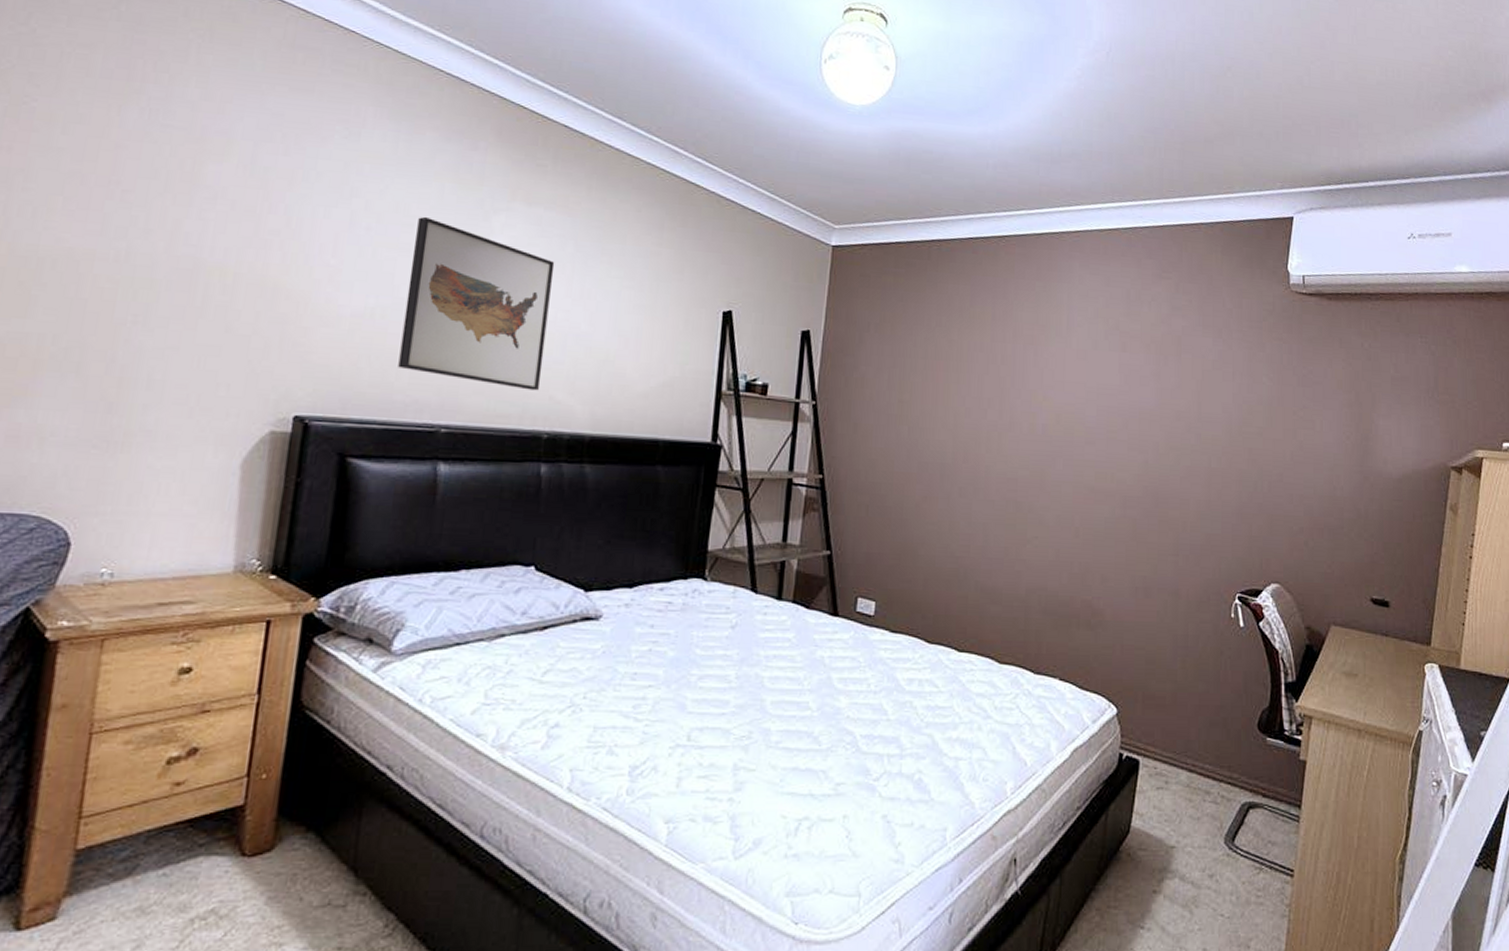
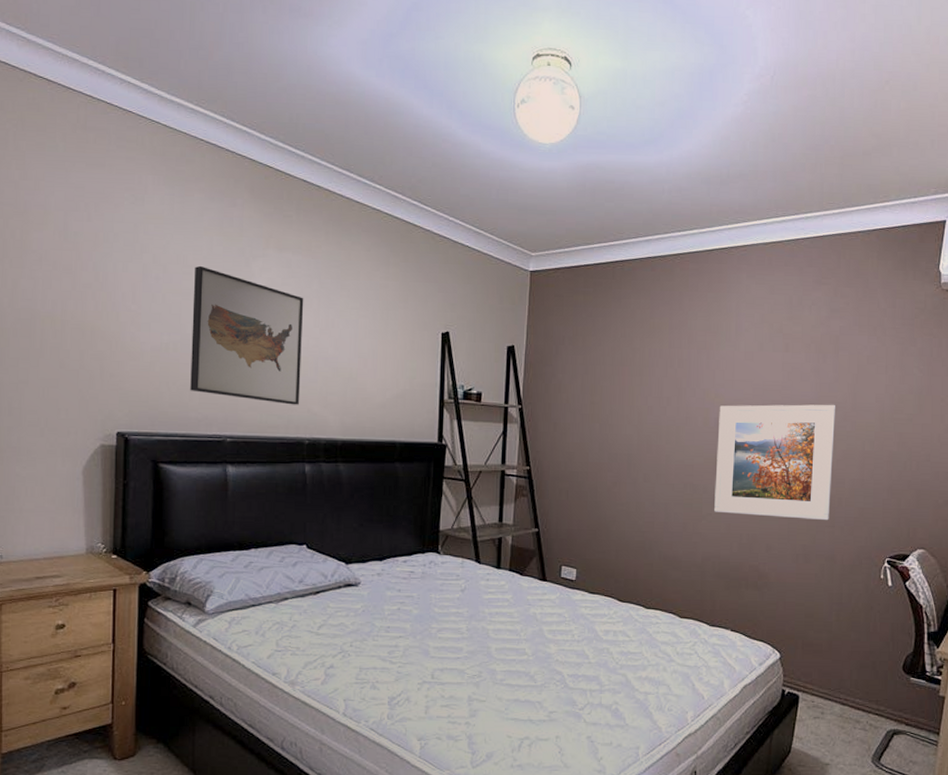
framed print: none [1041,410,1179,548] -> present [714,404,836,521]

